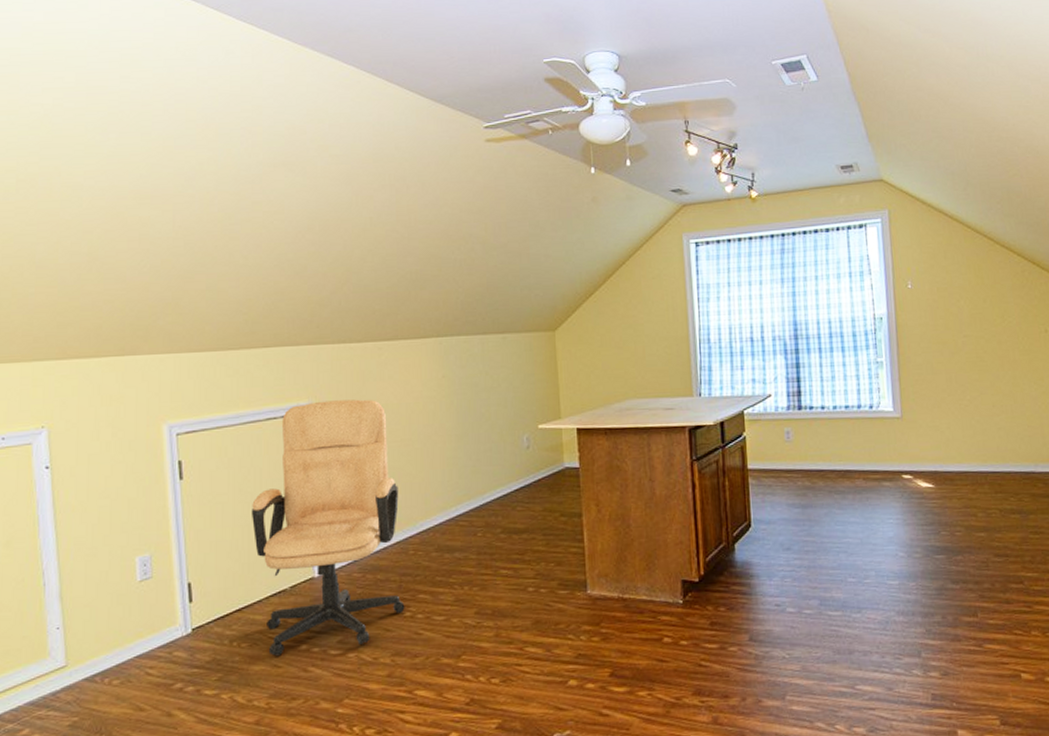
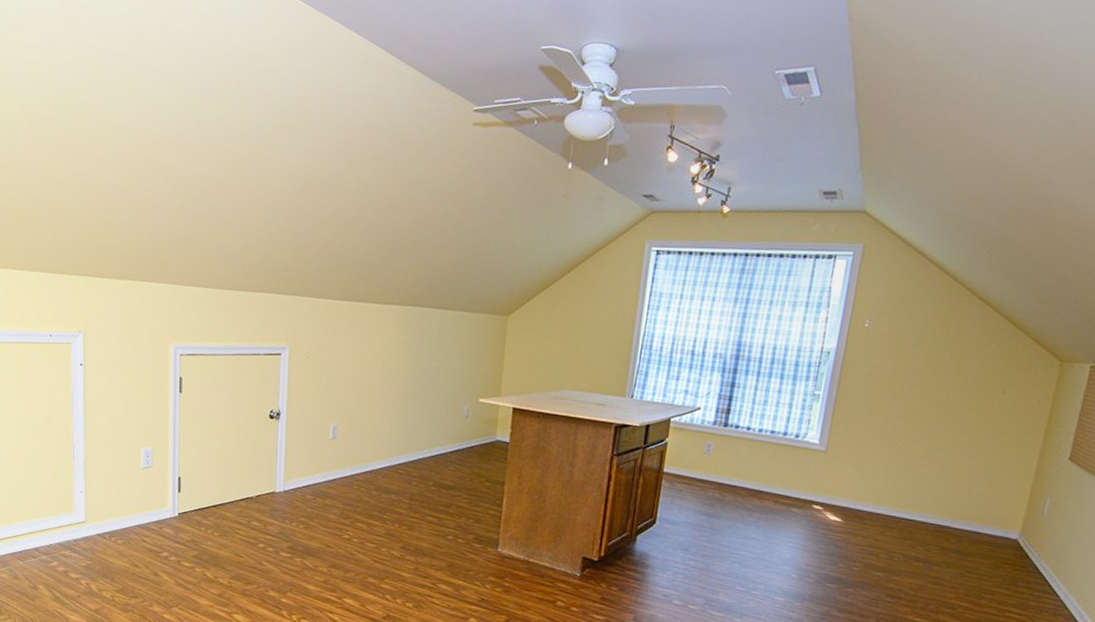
chair: present [252,399,405,656] -> none [232,346,352,553]

